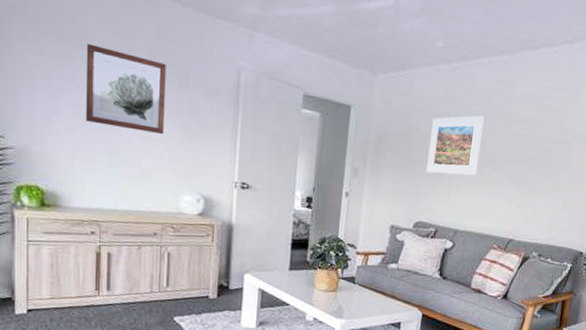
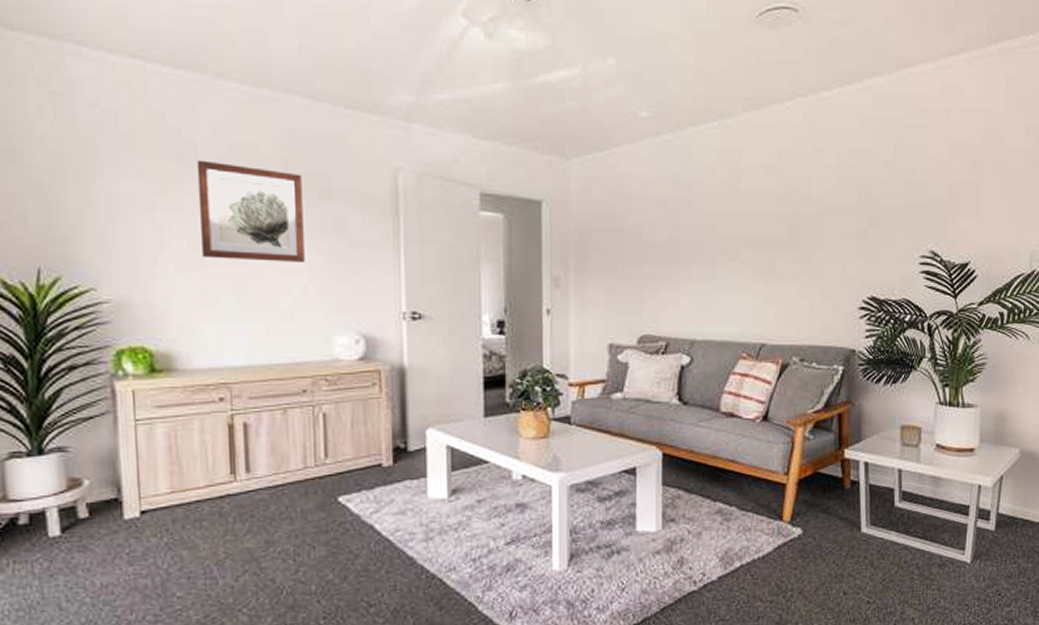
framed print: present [426,115,485,176] -> none [646,195,711,273]

